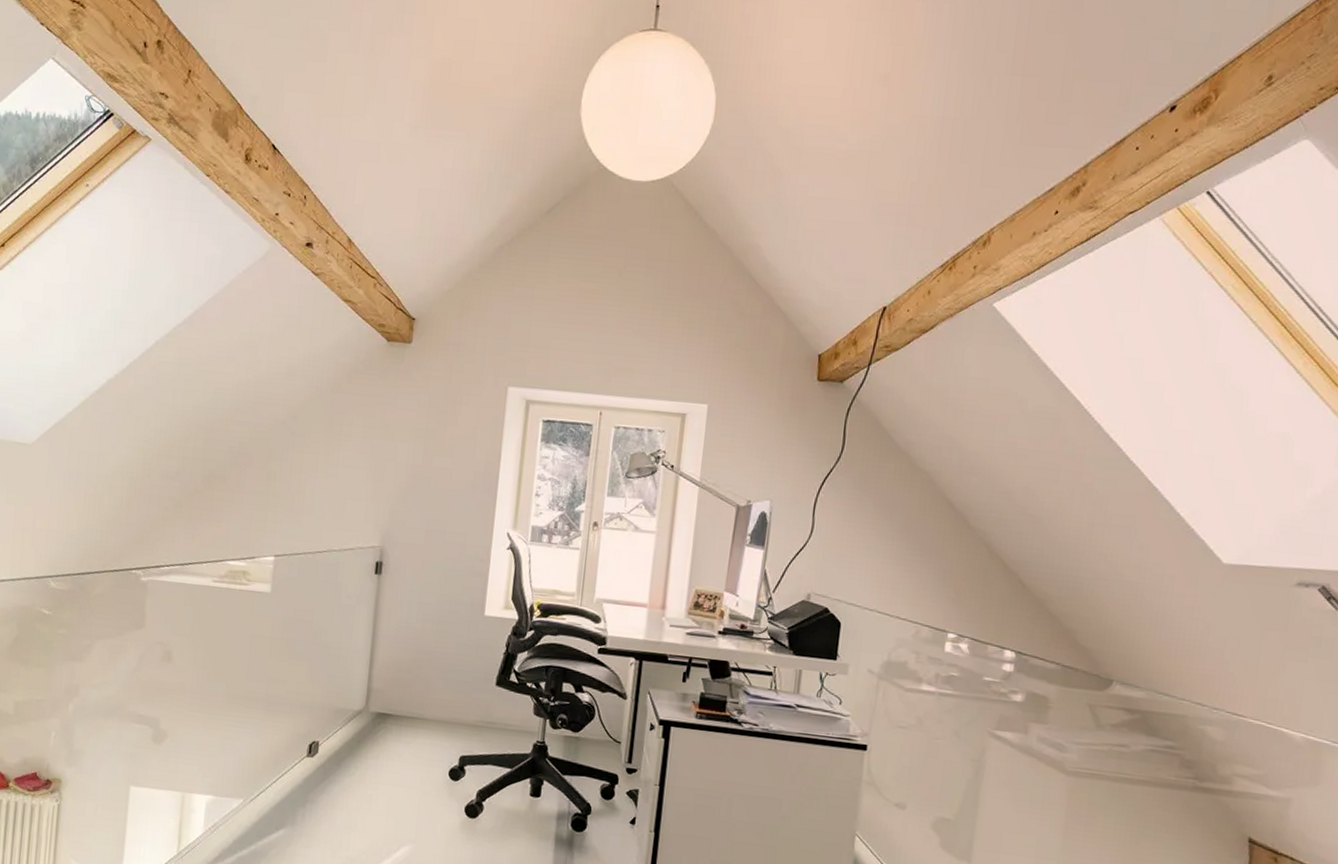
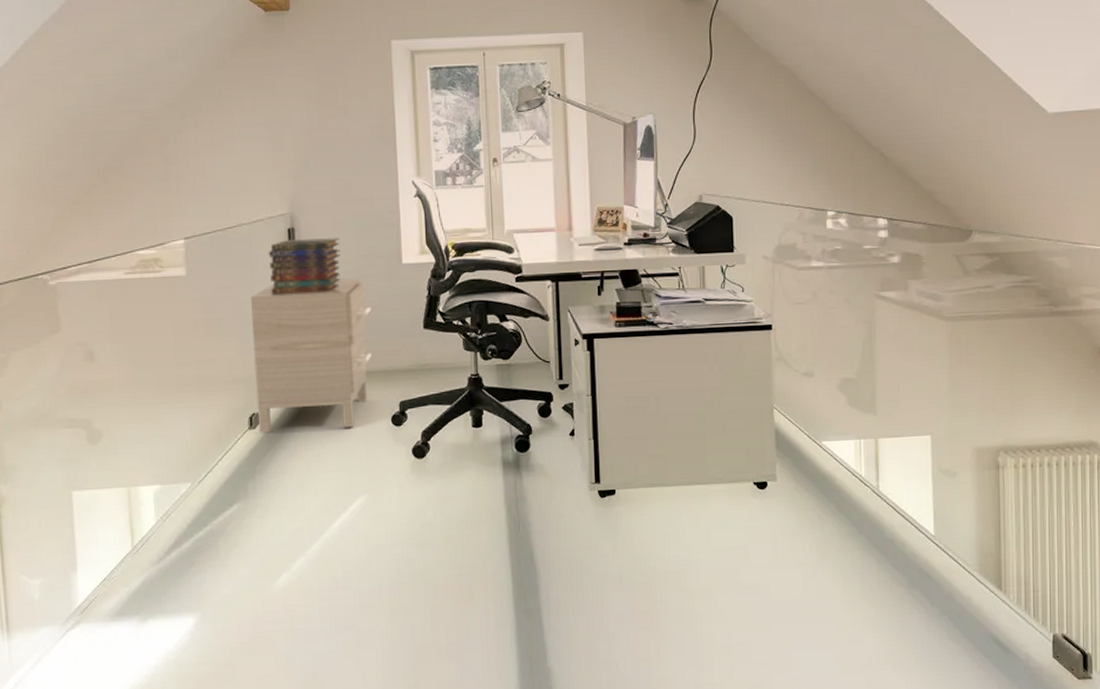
nightstand: none [316,615,447,773] -> present [251,278,372,433]
book stack: none [350,573,426,632] -> present [268,238,341,295]

